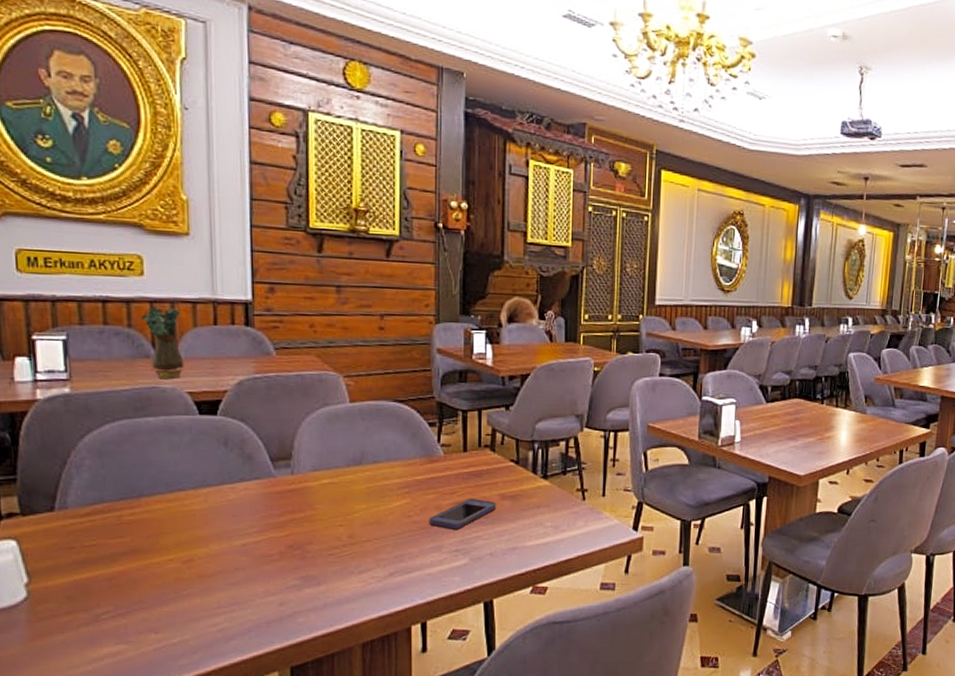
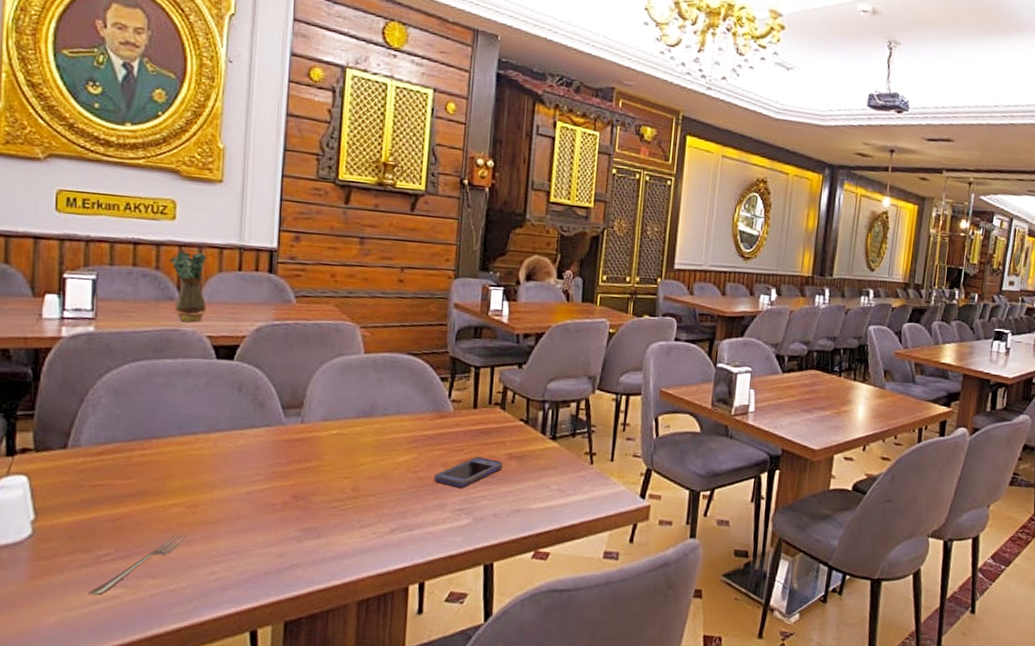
fork: none [91,590,185,653] -> present [88,535,187,595]

